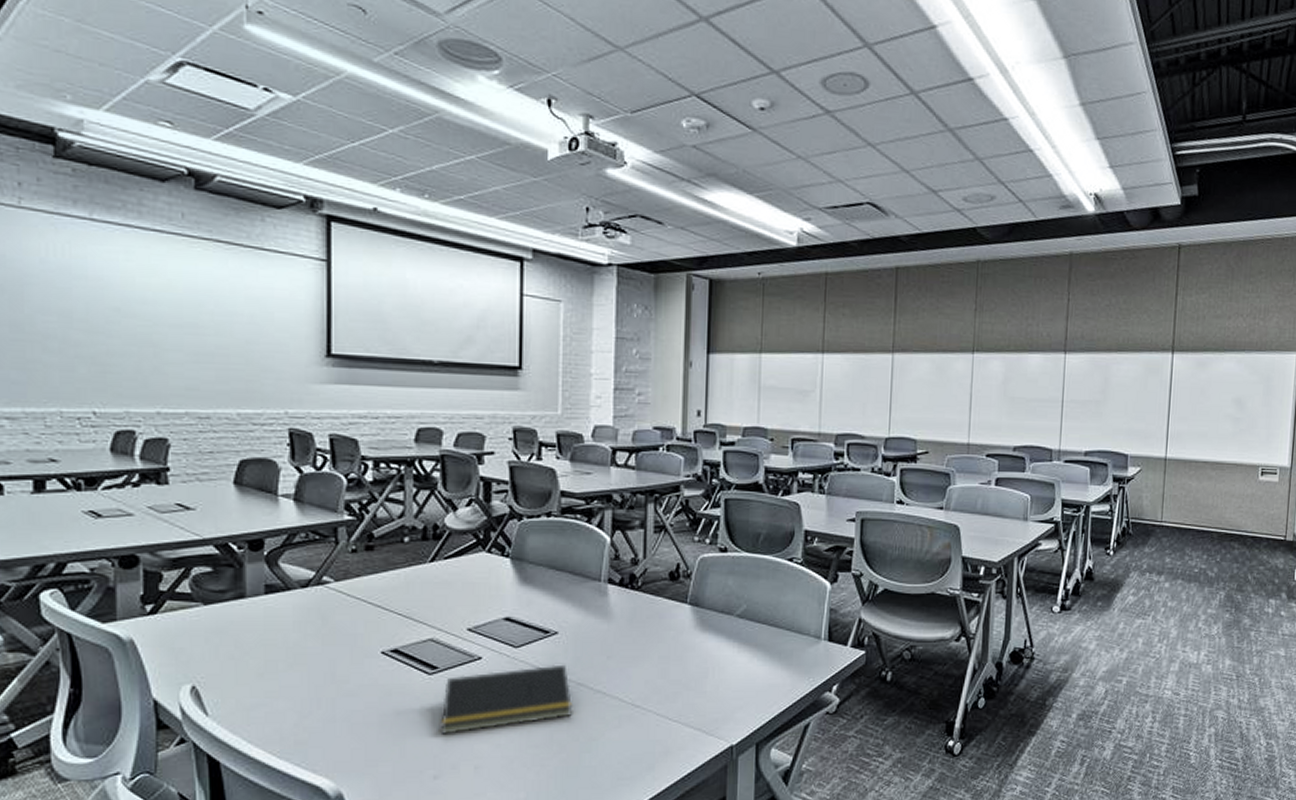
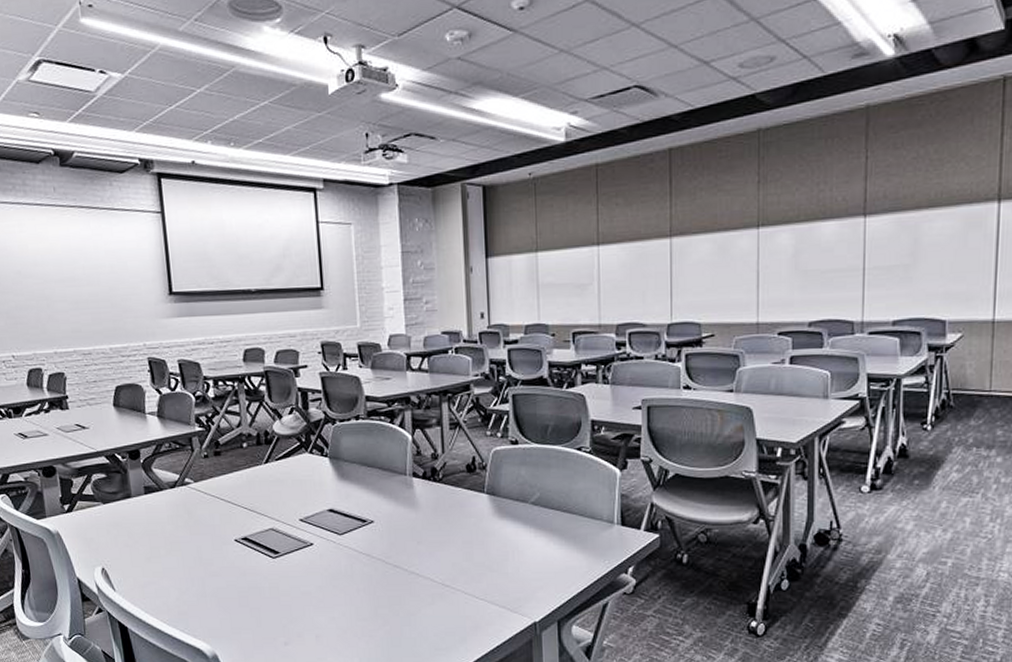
notepad: present [440,664,573,734] -> none [285,549,393,608]

